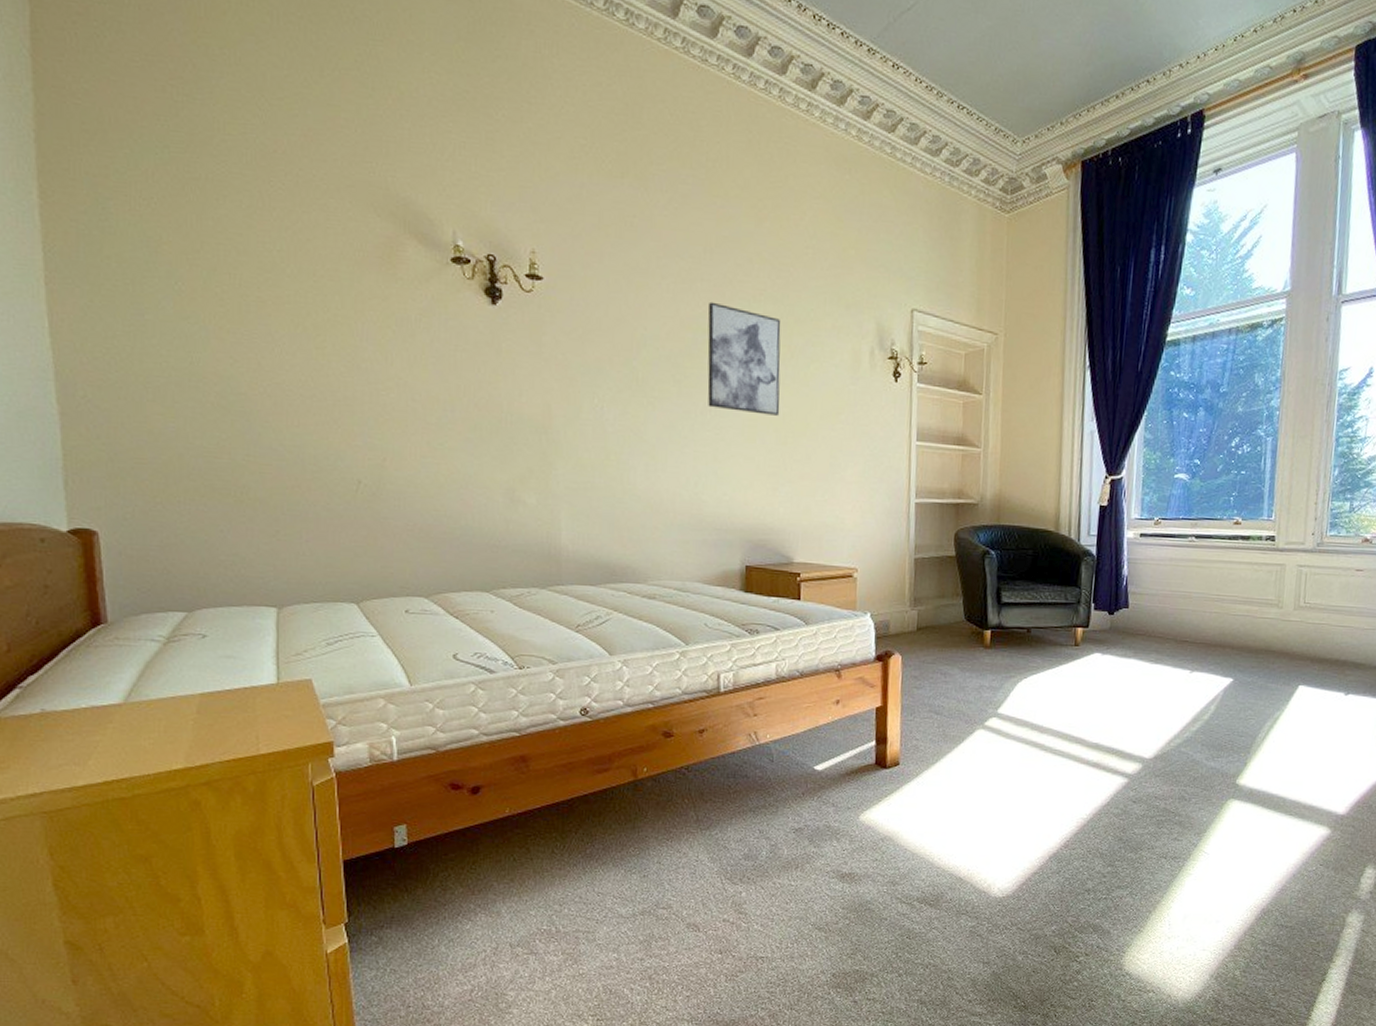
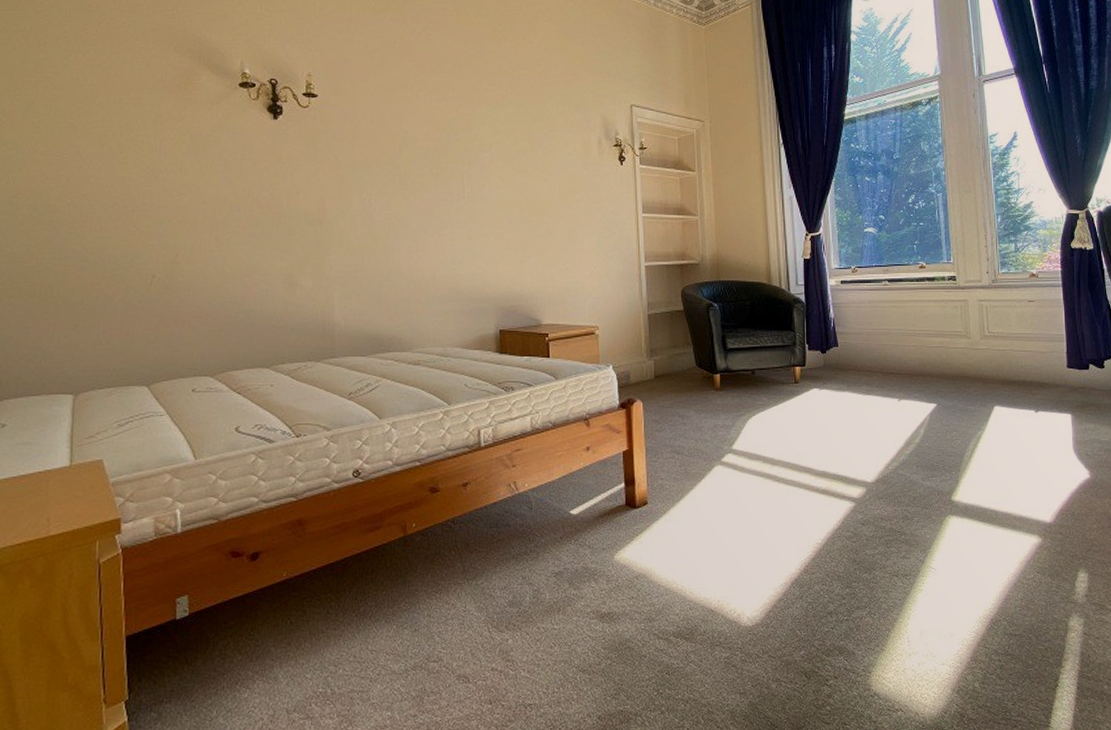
wall art: present [707,301,781,416] -> none [458,107,524,199]

